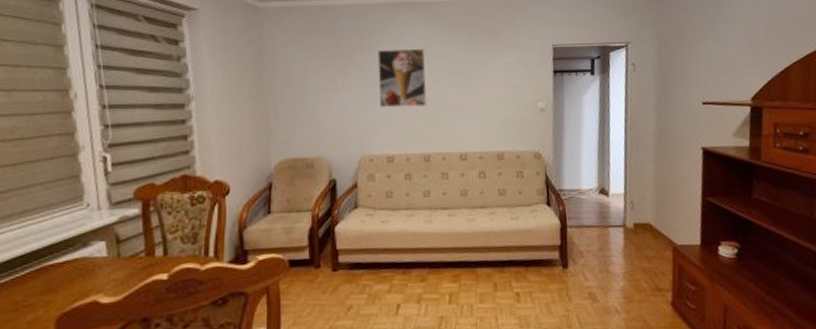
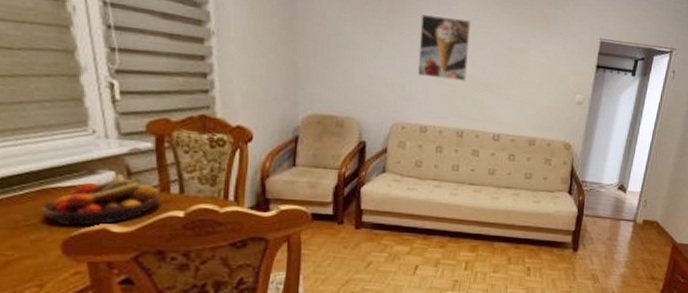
fruit bowl: none [38,244,146,303] -> present [40,174,160,227]

